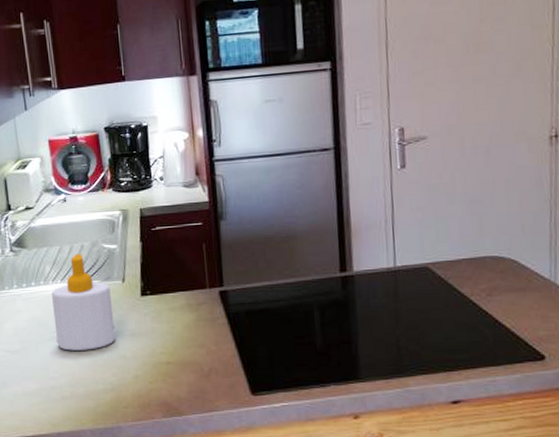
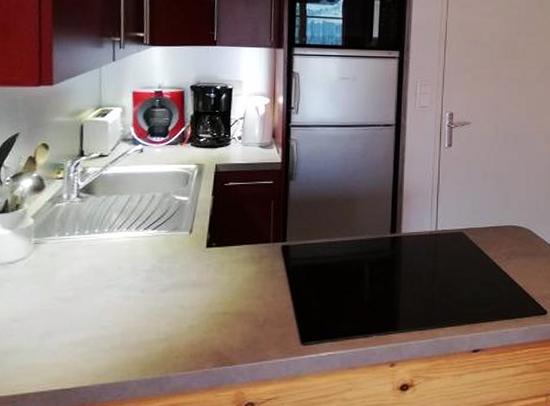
soap bottle: present [51,253,116,351] -> none [113,203,177,300]

